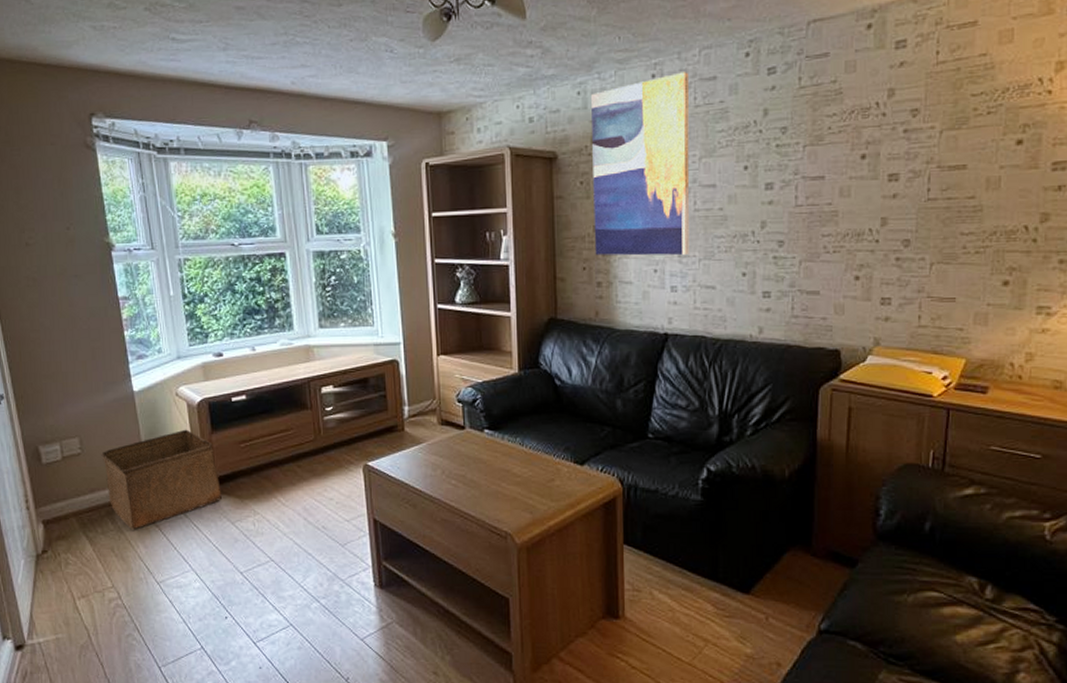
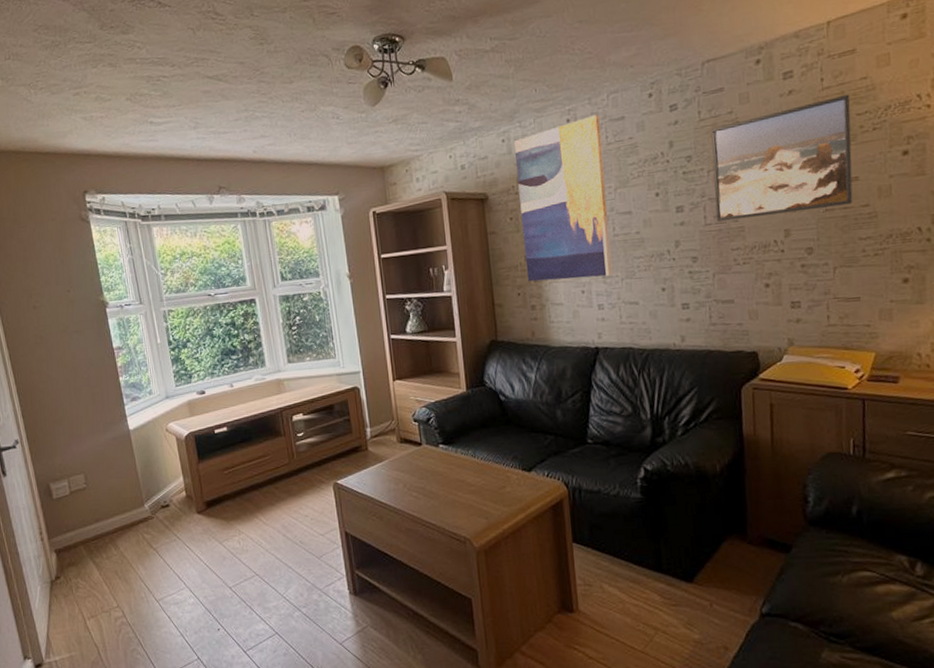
storage bin: present [101,429,222,530] -> none [103,460,210,554]
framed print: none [808,71,967,203] -> present [711,94,853,222]

